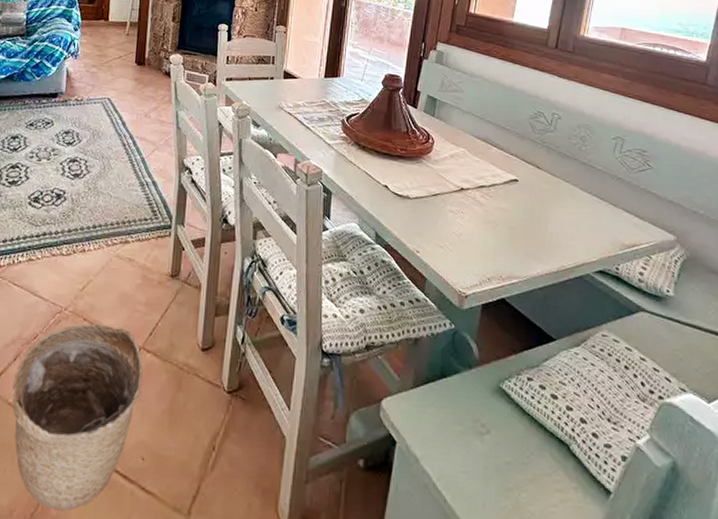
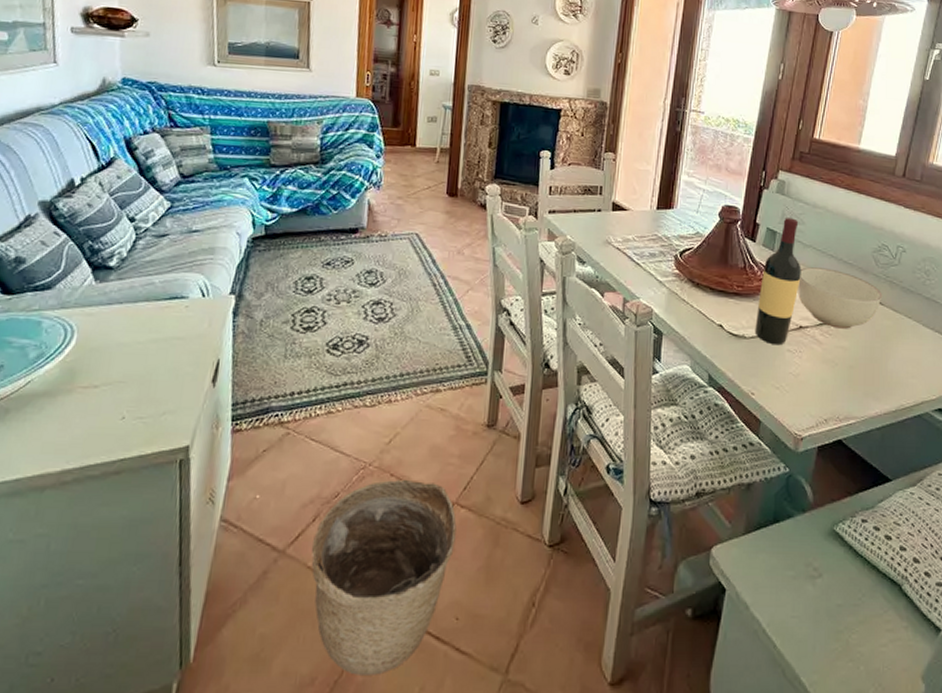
wine bottle: none [418,86,461,205] -> present [754,218,801,344]
bowl: none [457,132,540,192] -> present [797,267,883,329]

